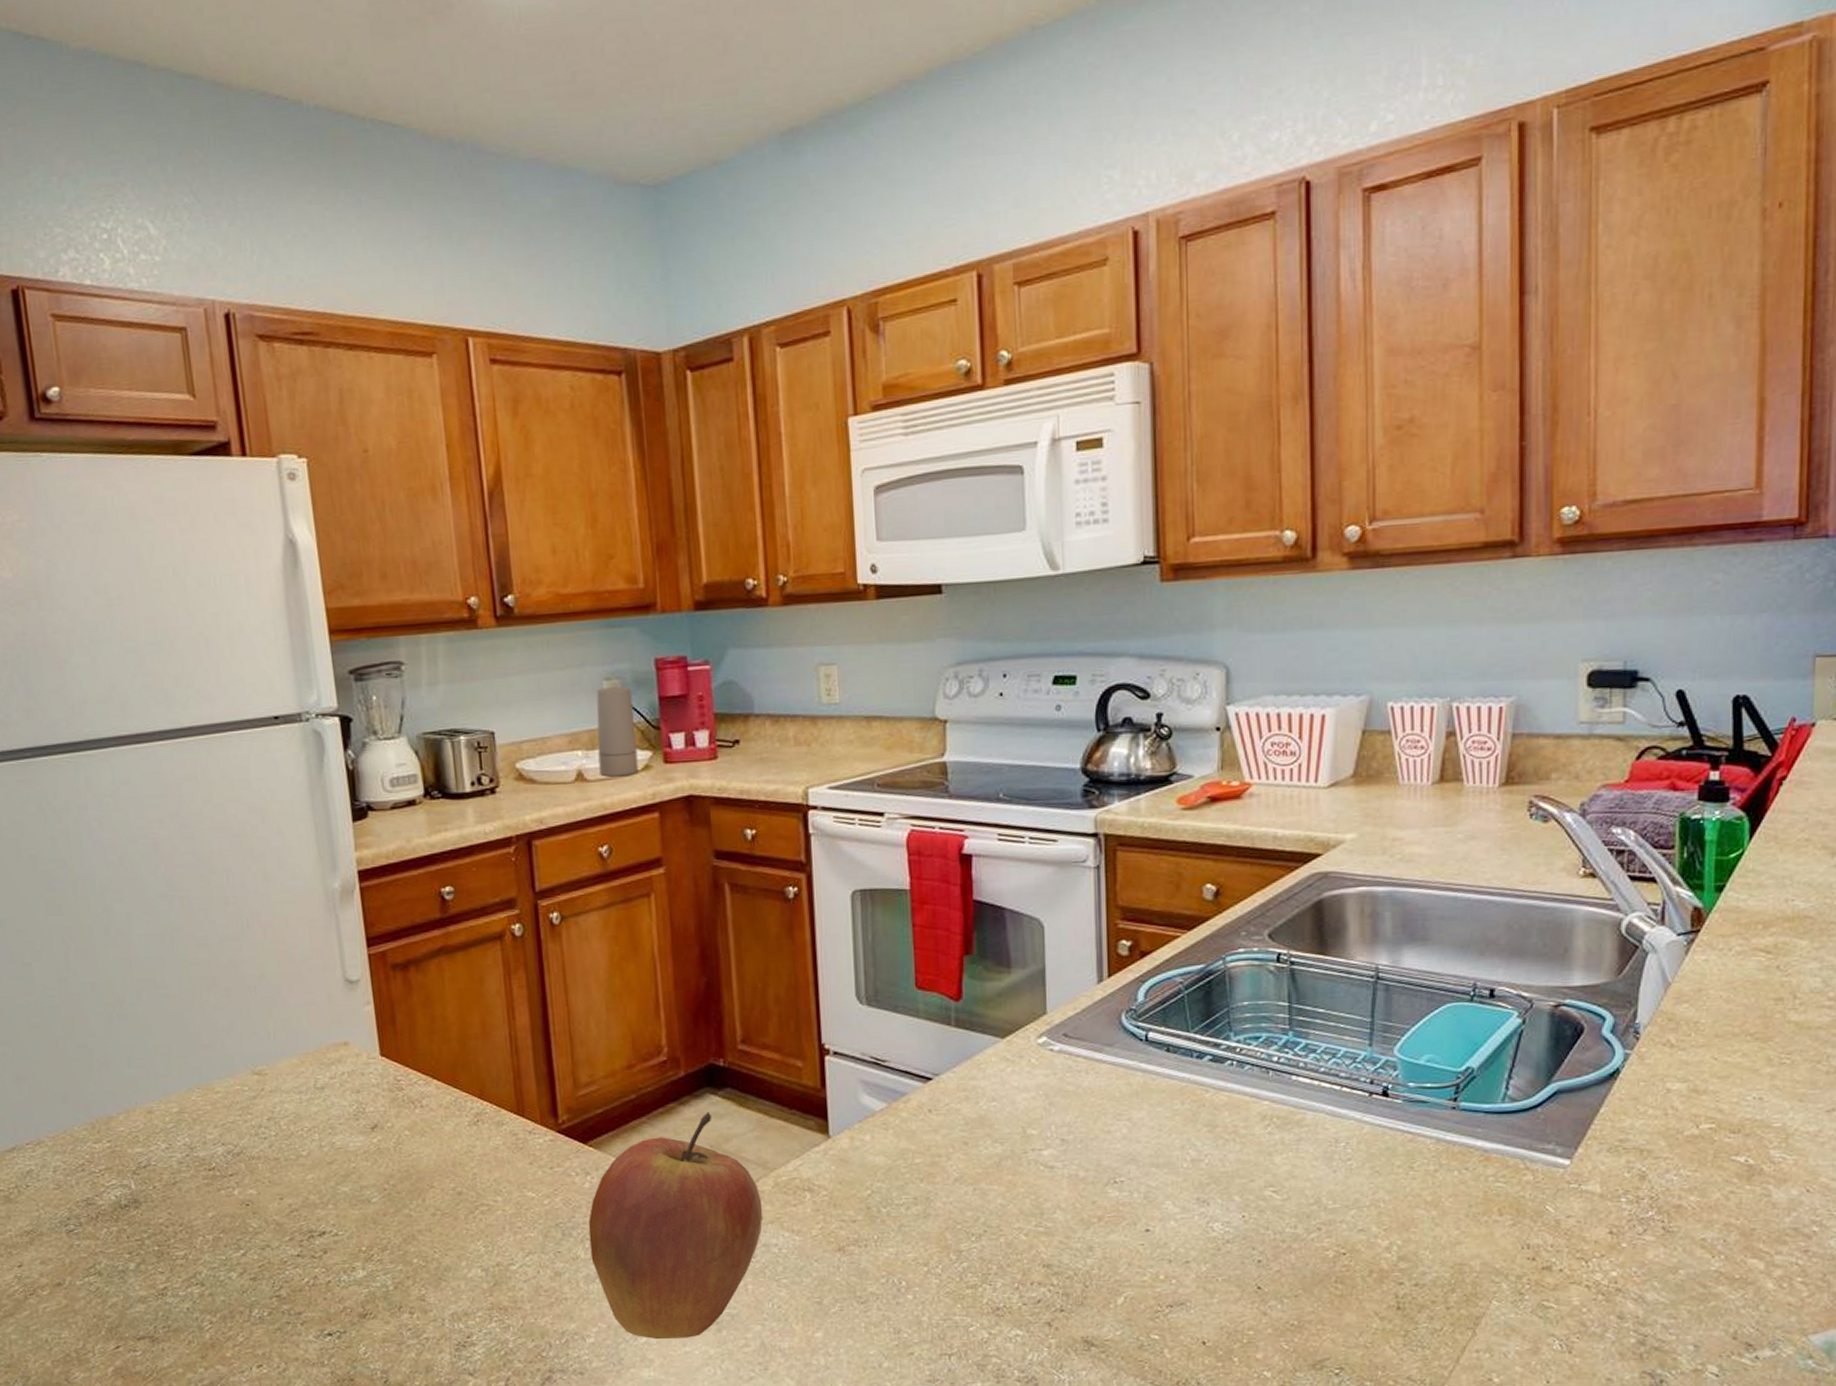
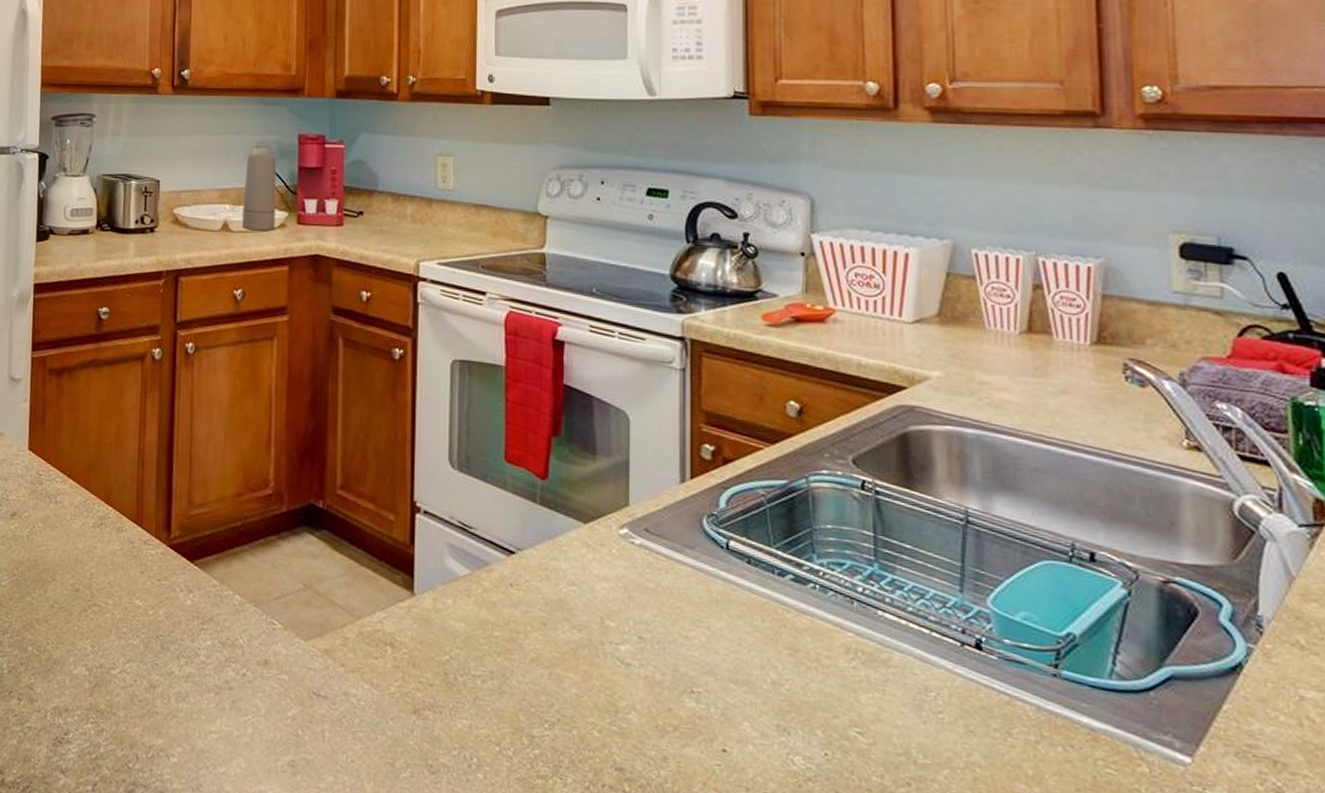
fruit: present [588,1112,763,1340] -> none [184,550,346,777]

